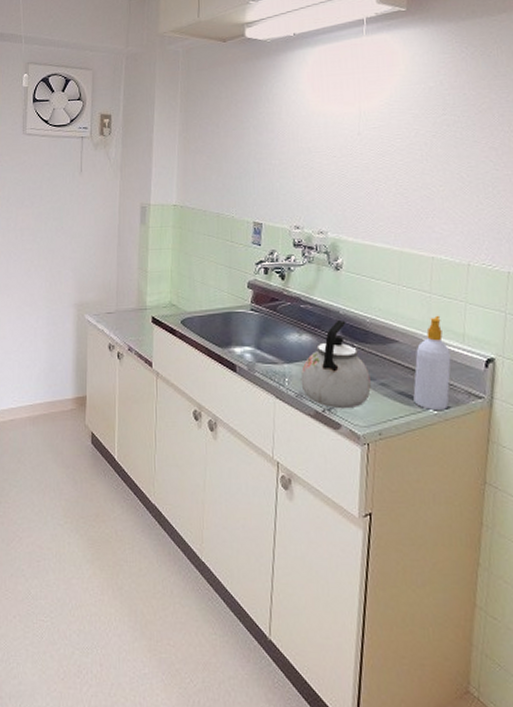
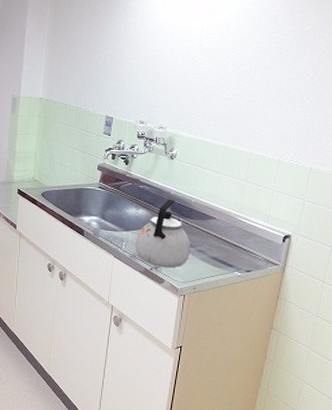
soap bottle: present [413,315,451,411] -> none [223,199,256,274]

